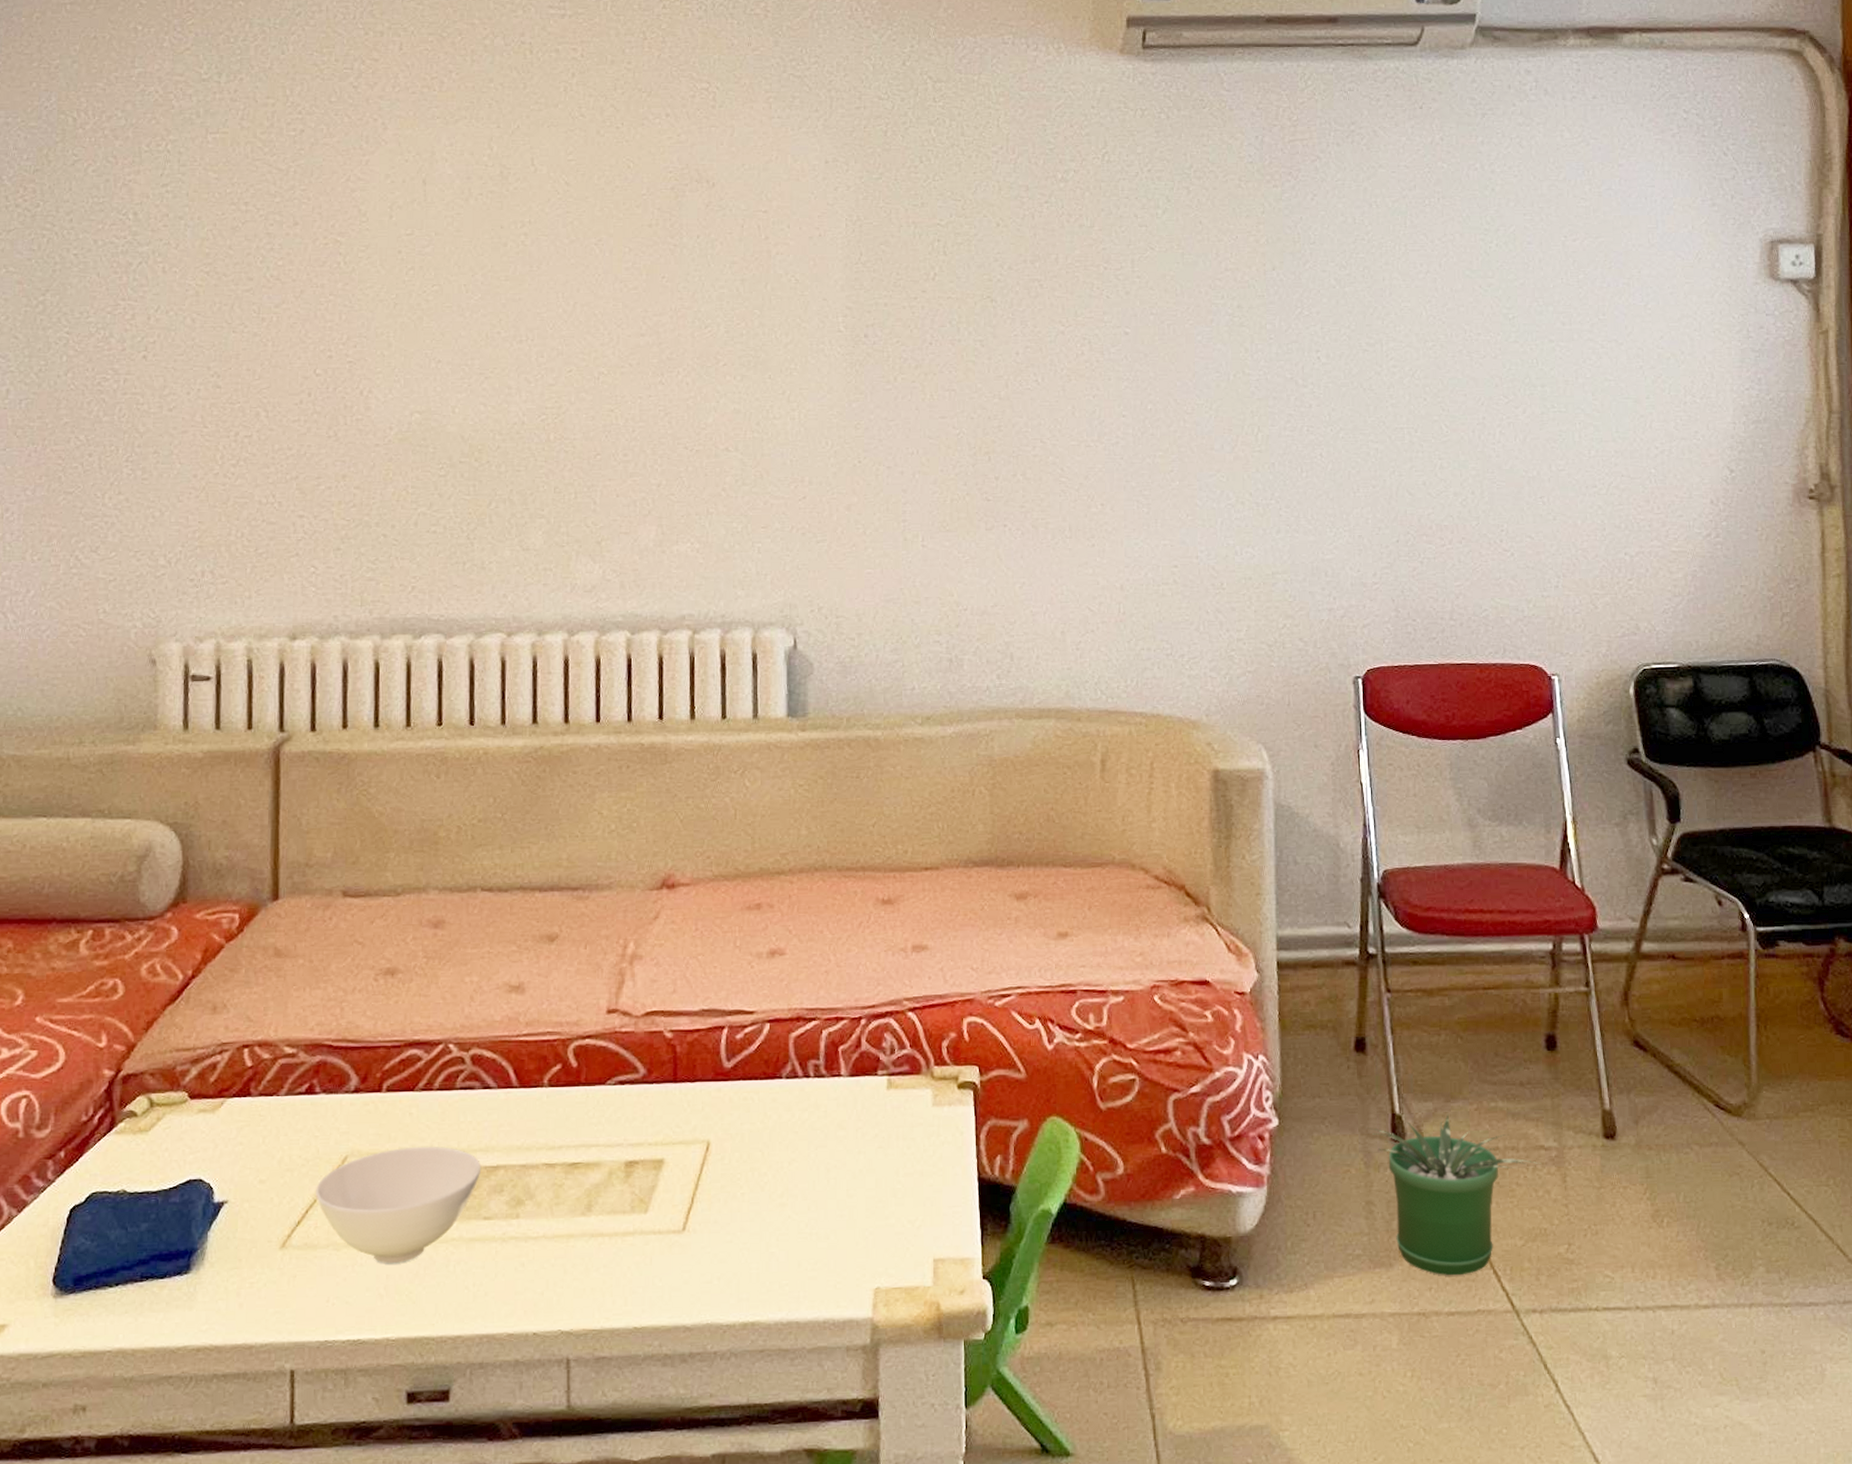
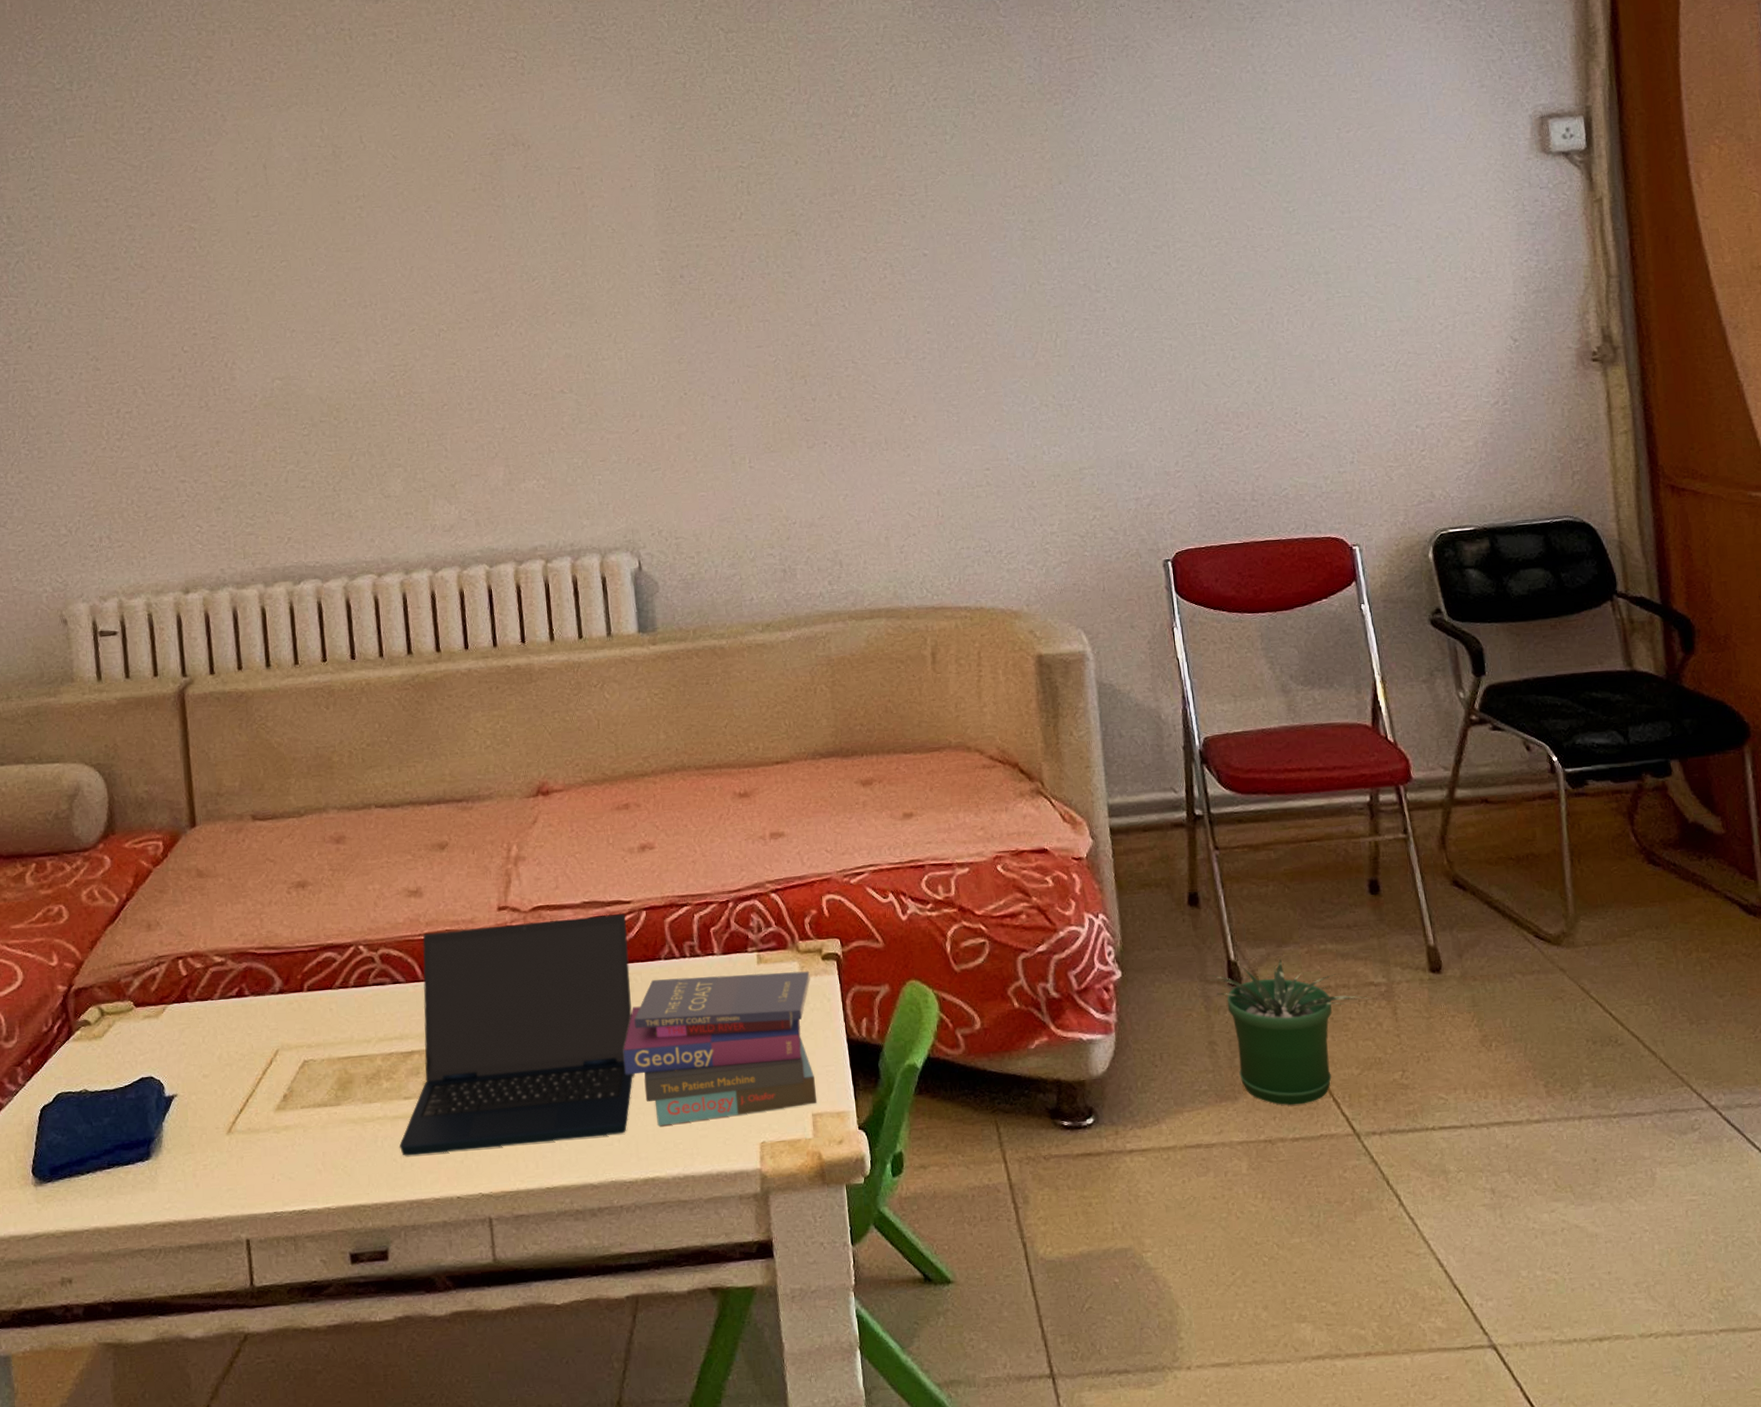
bowl: present [316,1146,482,1264] -> none [253,1037,398,1143]
laptop: none [473,1024,748,1284] -> present [399,913,635,1156]
books: none [731,1099,943,1264] -> present [623,971,818,1126]

